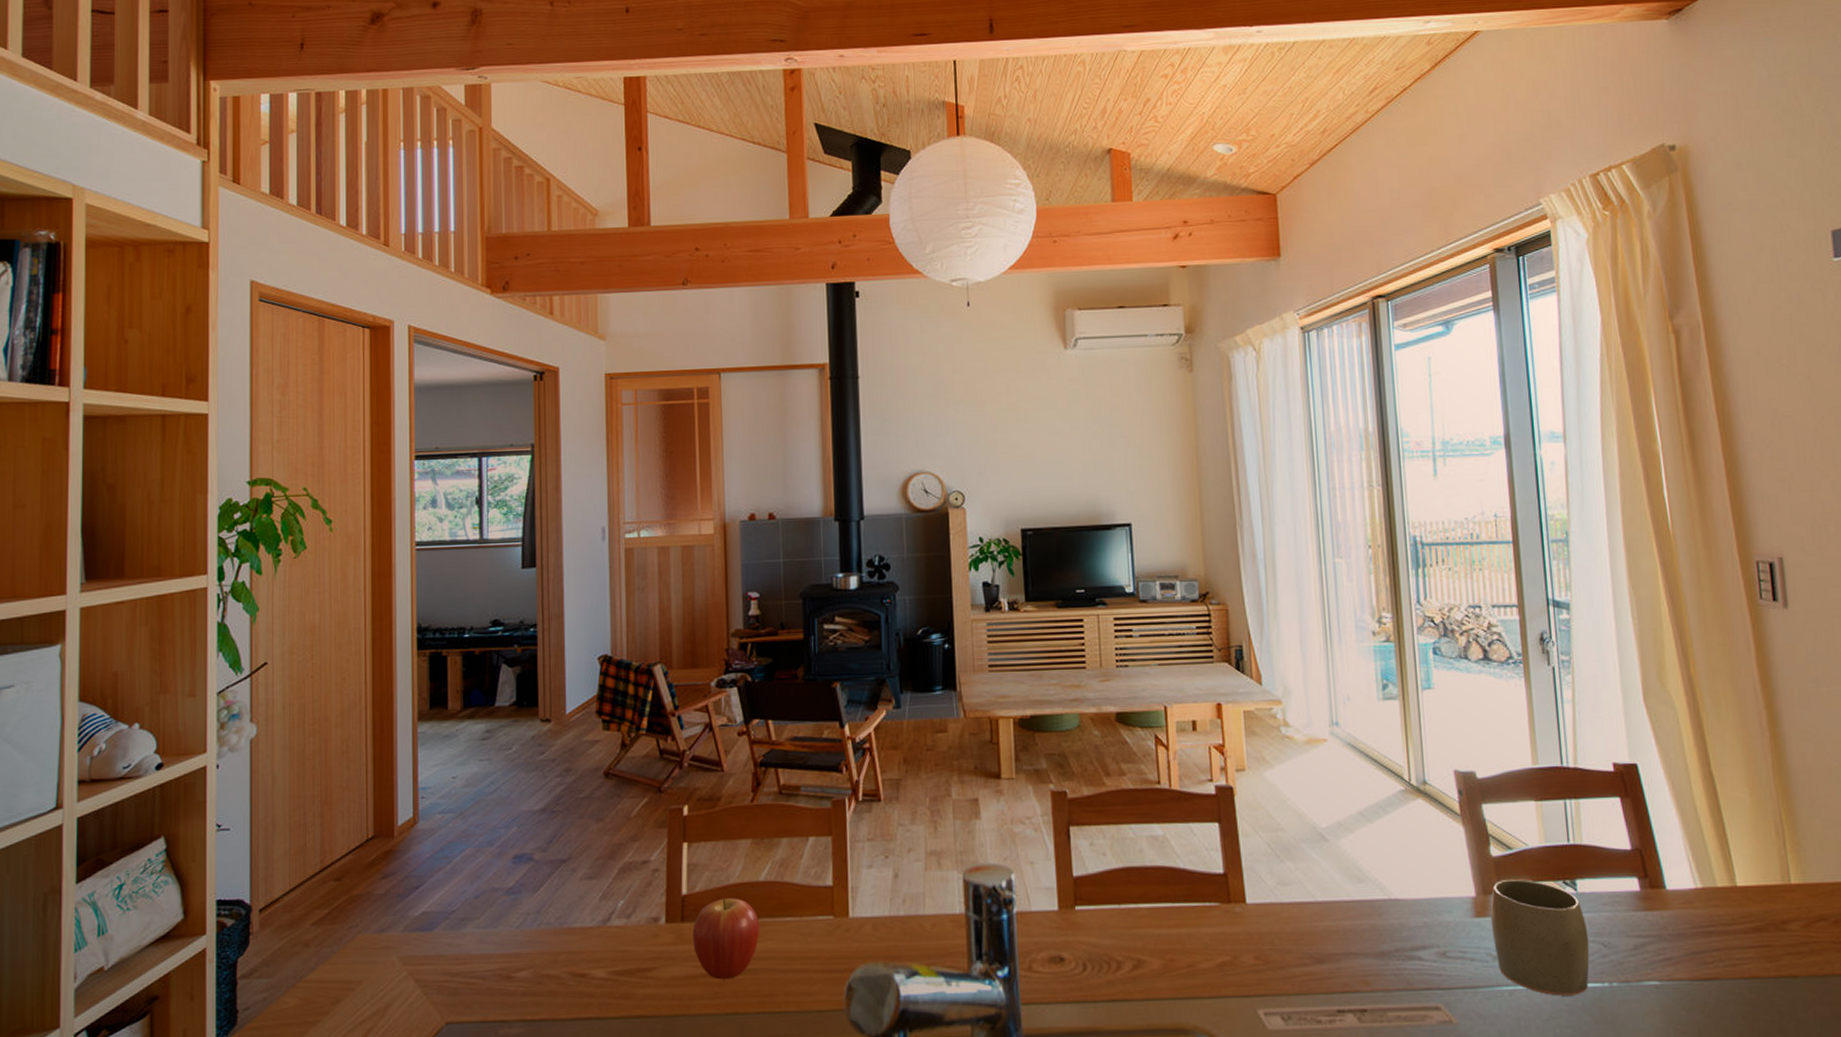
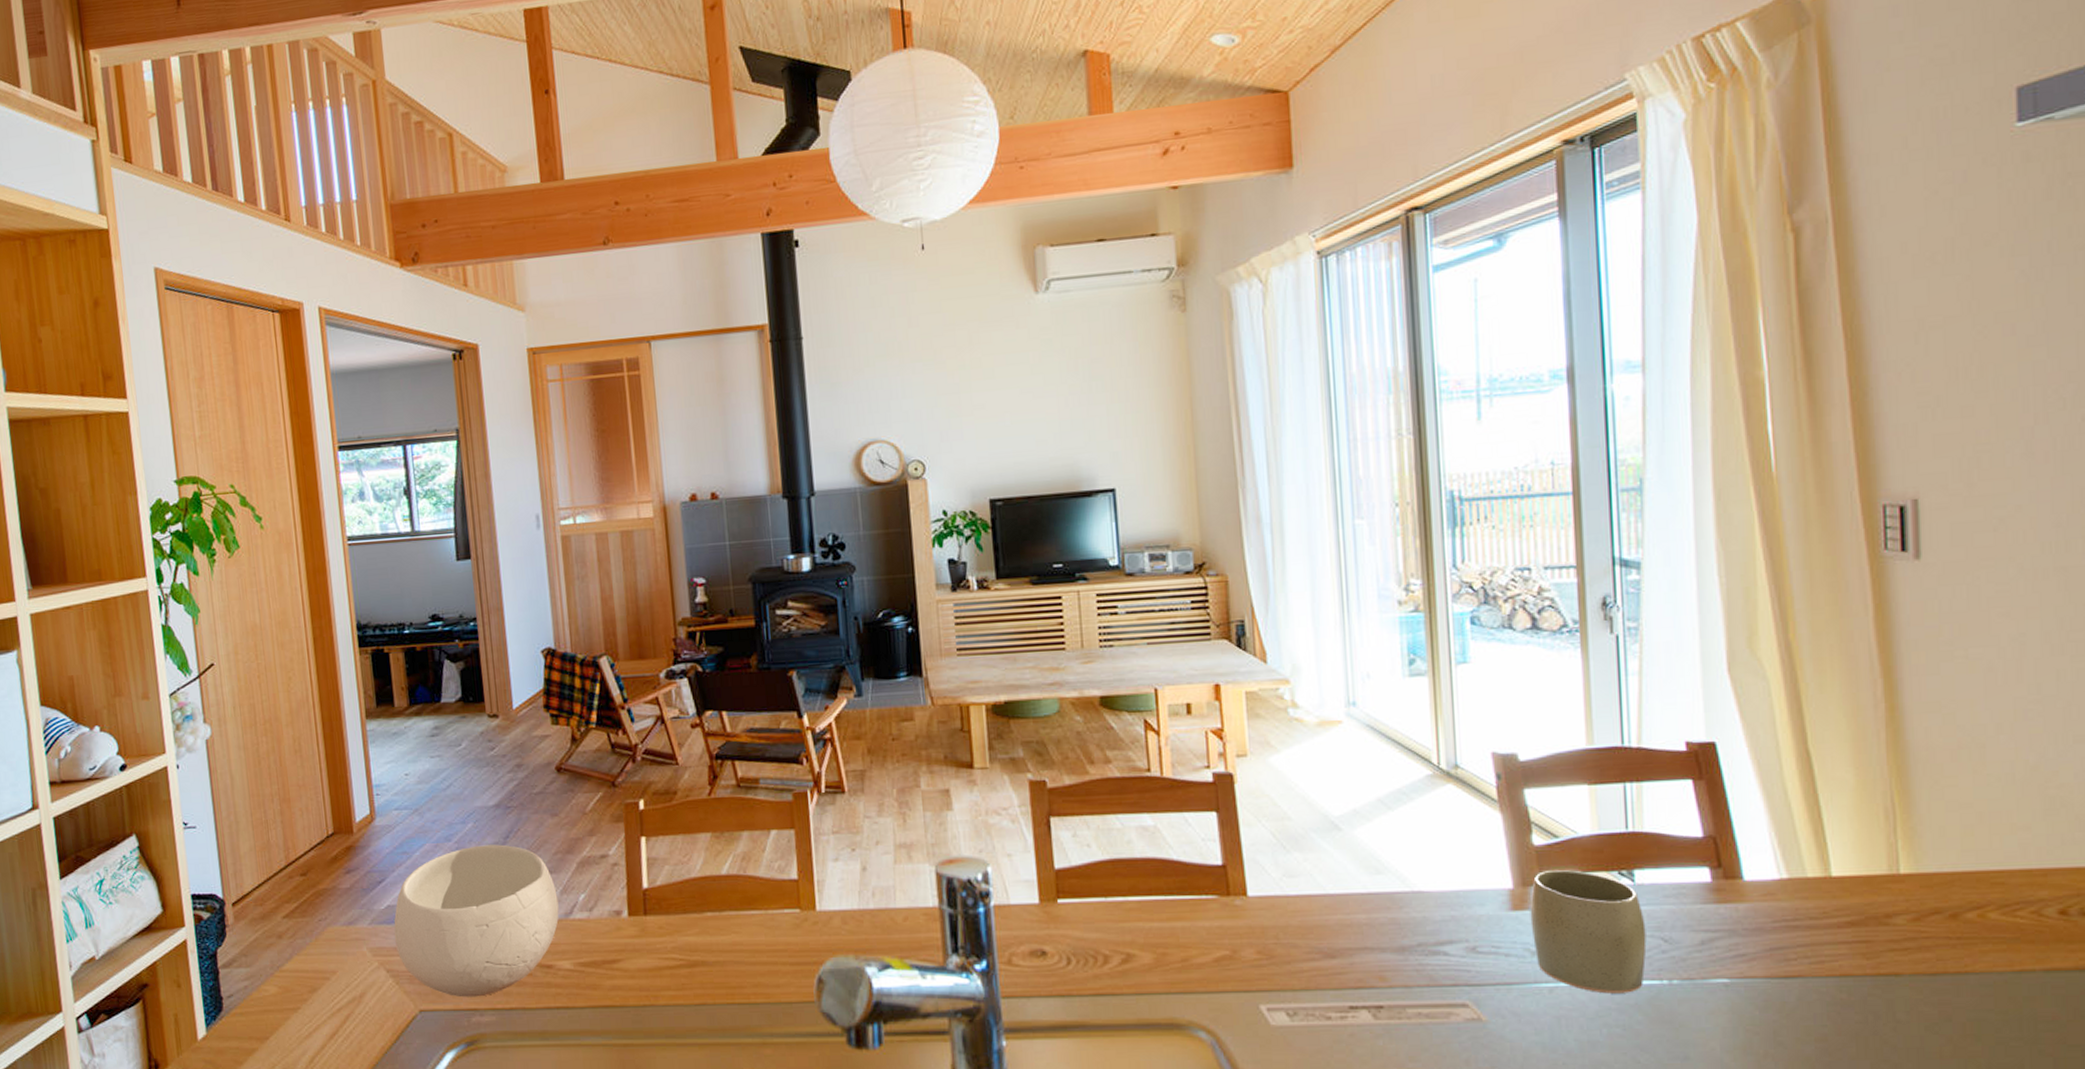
bowl: none [426,849,597,1009] -> present [394,844,559,998]
fruit: present [692,897,760,980] -> none [656,890,725,971]

